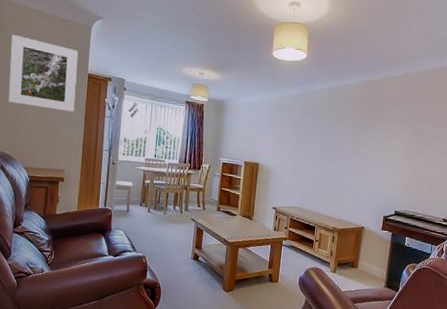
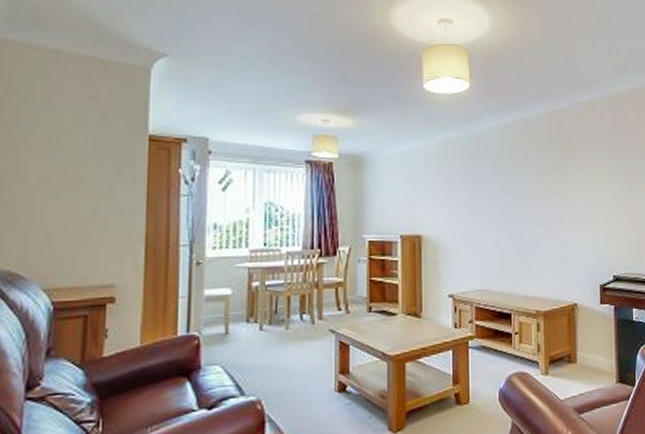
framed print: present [8,34,79,113] -> none [12,87,131,195]

